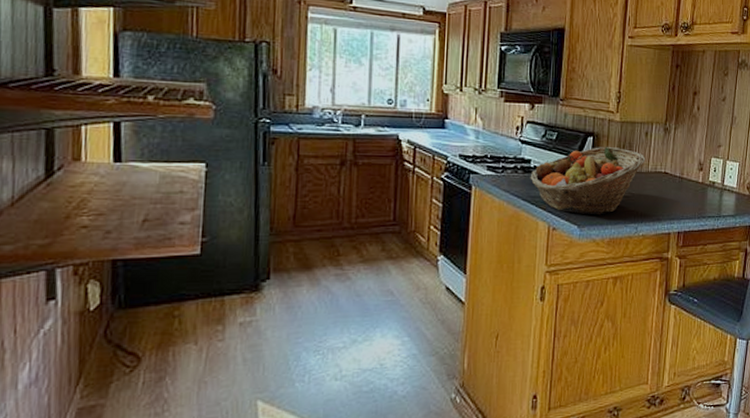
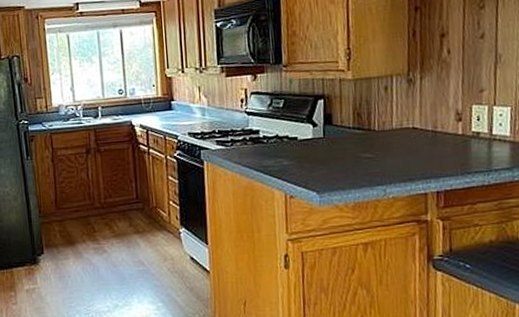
fruit basket: present [530,146,646,215] -> none [260,107,388,180]

